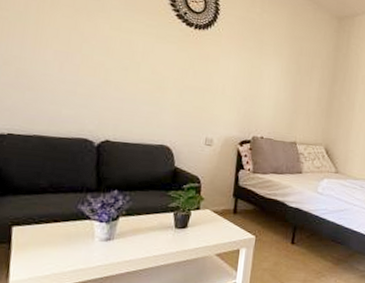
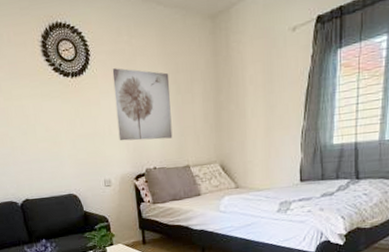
wall art: none [231,33,293,113] -> present [112,68,173,141]

